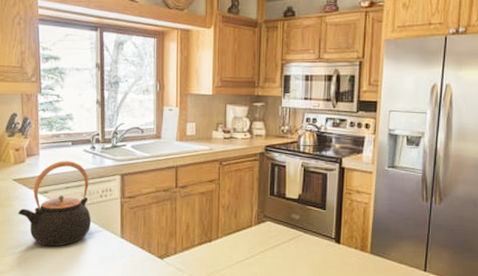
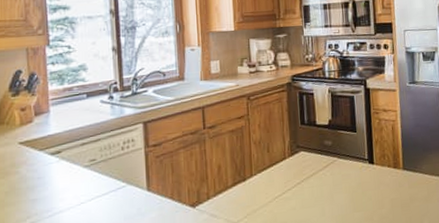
teapot: present [17,161,92,247] -> none [25,114,113,213]

